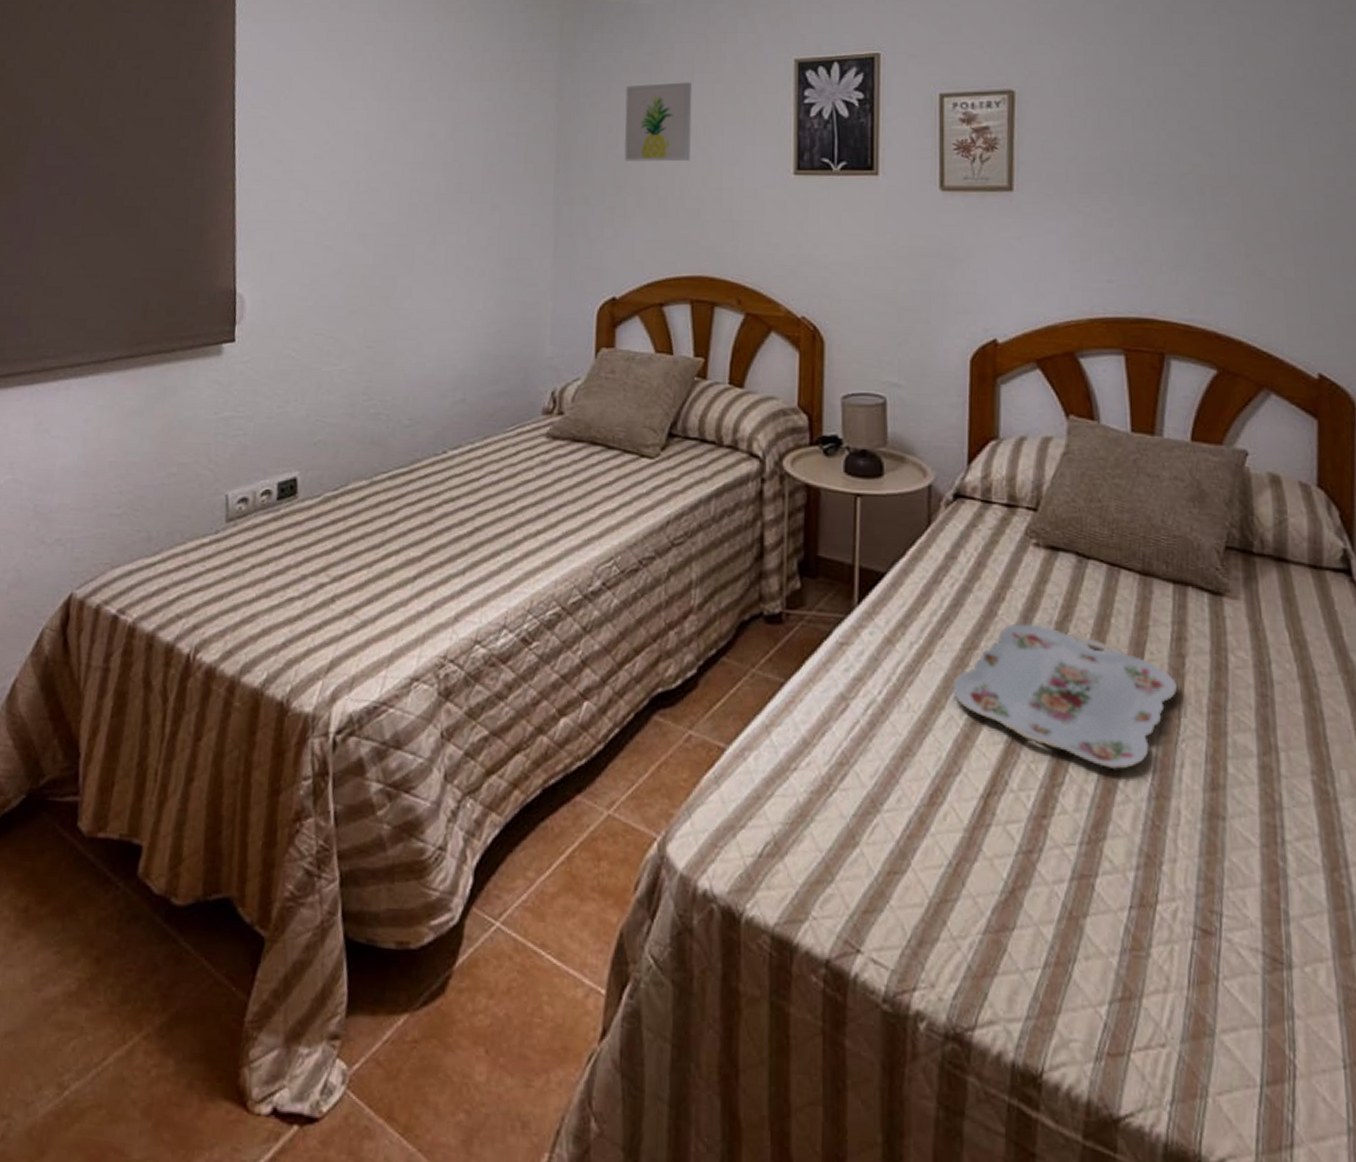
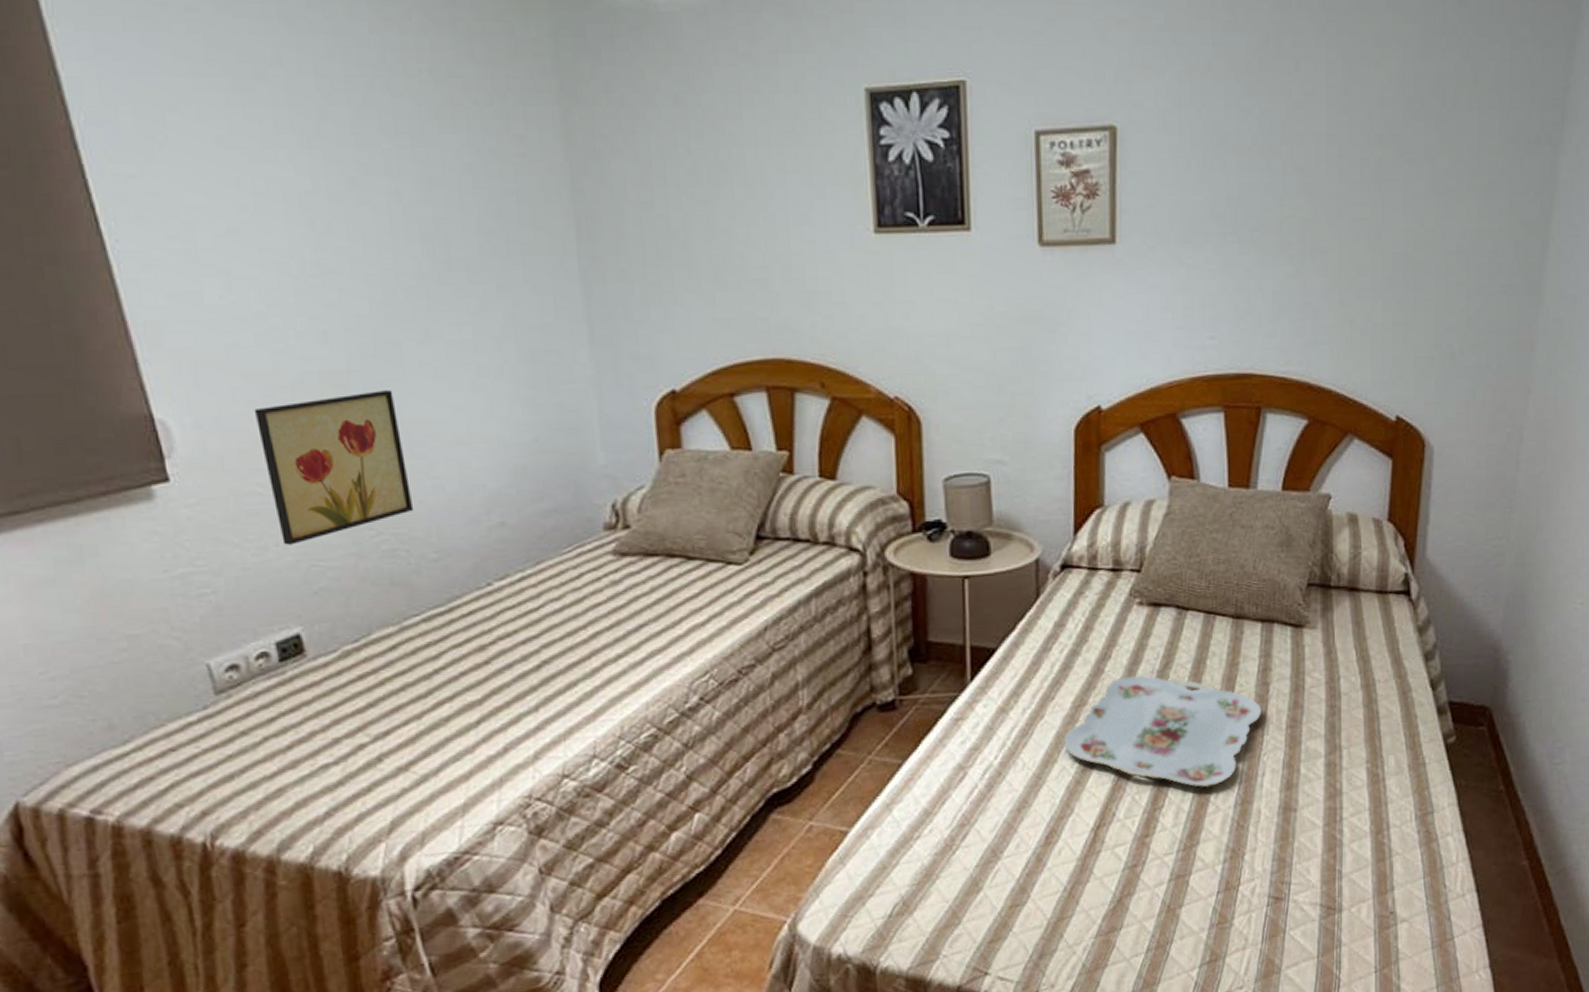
wall art: none [300,282,402,402] -> present [254,390,414,545]
wall art: present [624,82,692,162] -> none [656,119,748,223]

